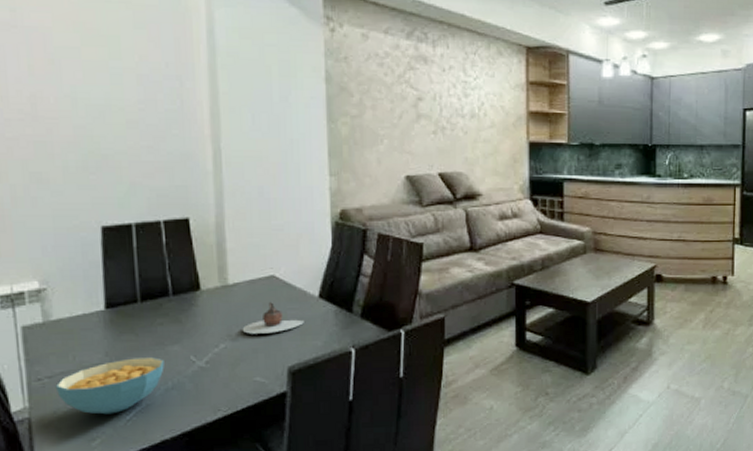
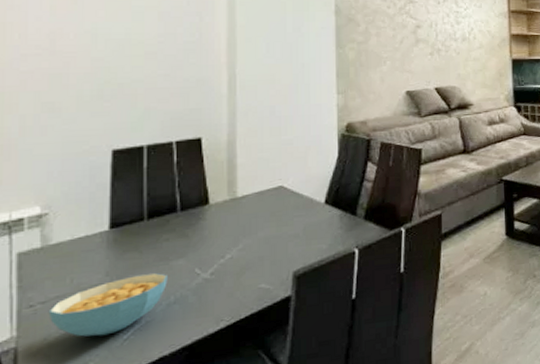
teapot: present [242,302,304,334] -> none [249,211,310,243]

